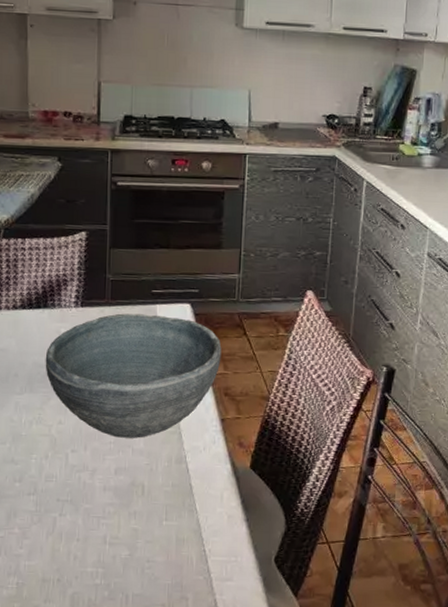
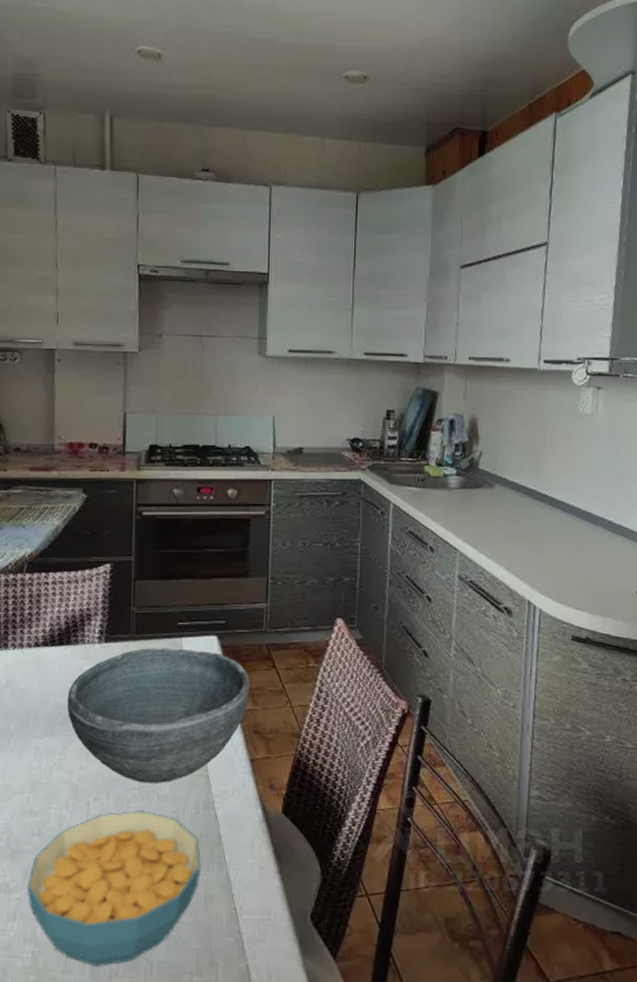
cereal bowl: none [10,462,174,598] -> present [26,811,202,968]

